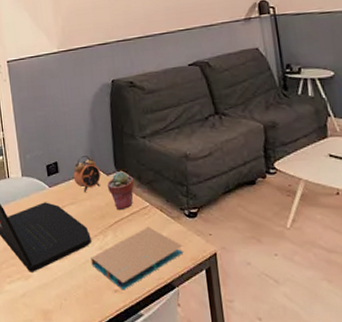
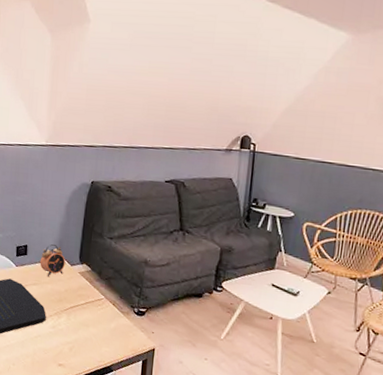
notebook: present [90,226,183,291] -> none [42,316,127,366]
potted succulent: present [107,171,135,209] -> none [69,264,95,298]

